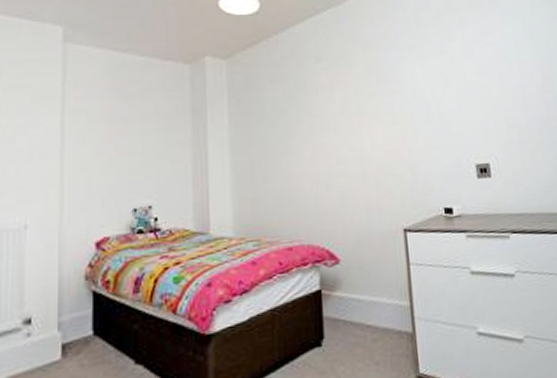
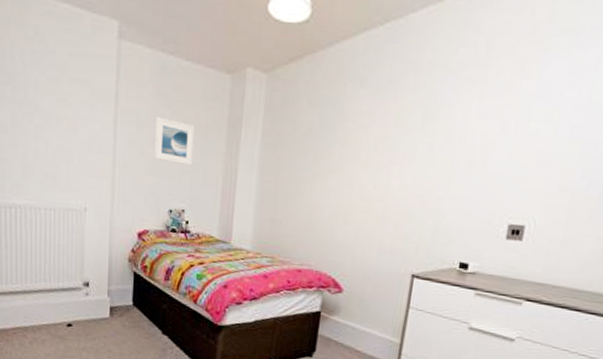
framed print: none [109,112,157,158] -> present [153,117,196,166]

